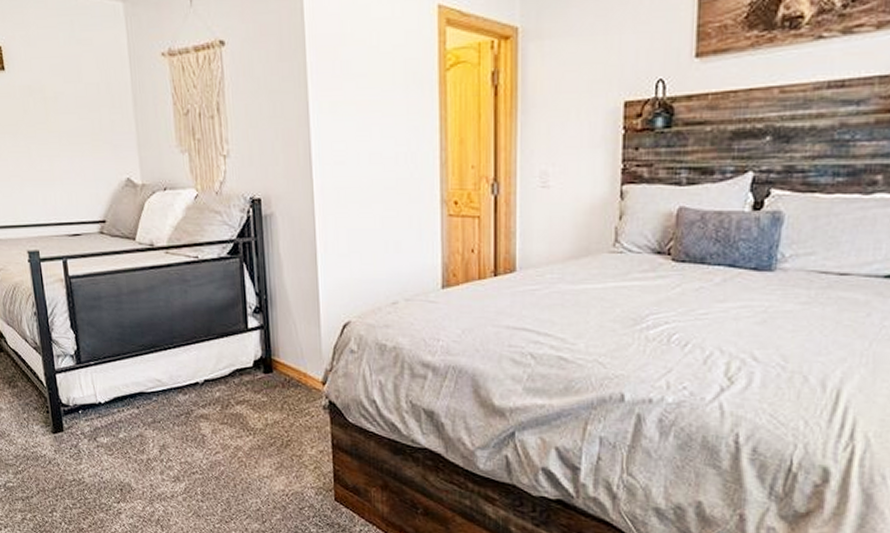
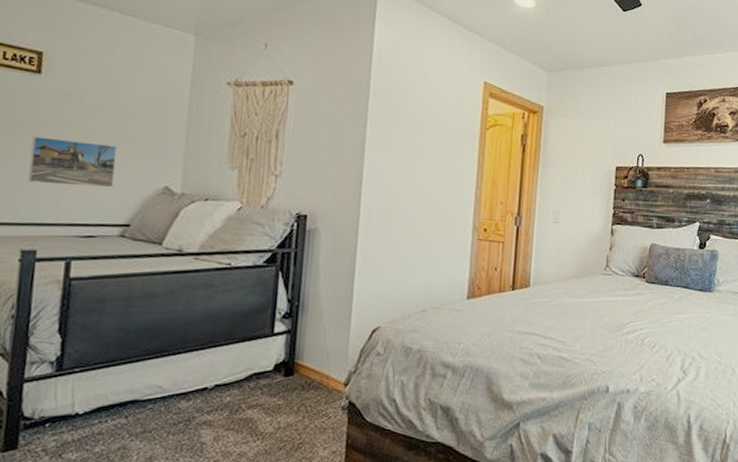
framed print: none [12,137,84,185] -> present [28,136,118,188]

